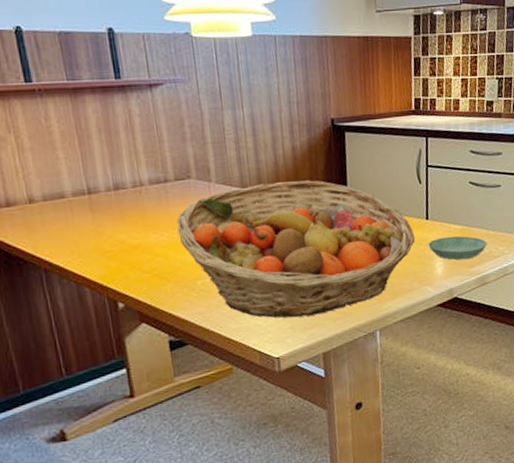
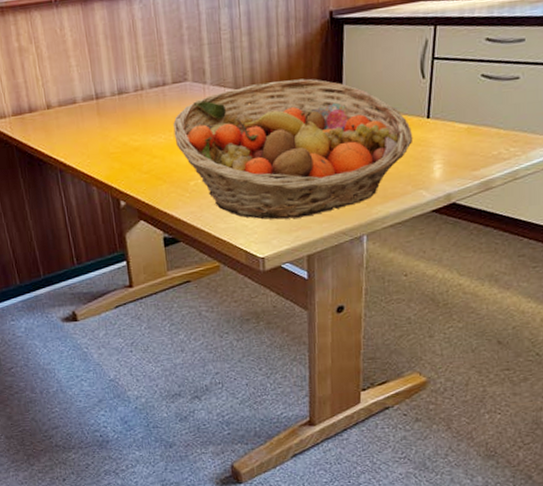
saucer: present [428,235,487,260] -> none [427,135,496,163]

